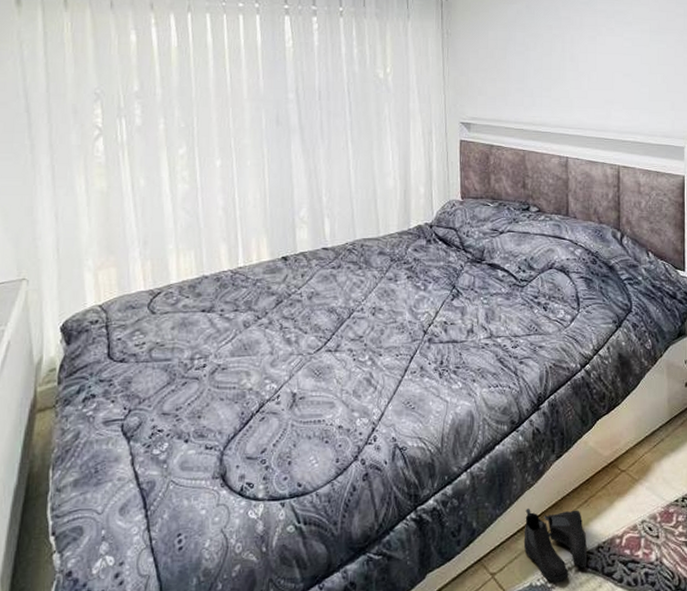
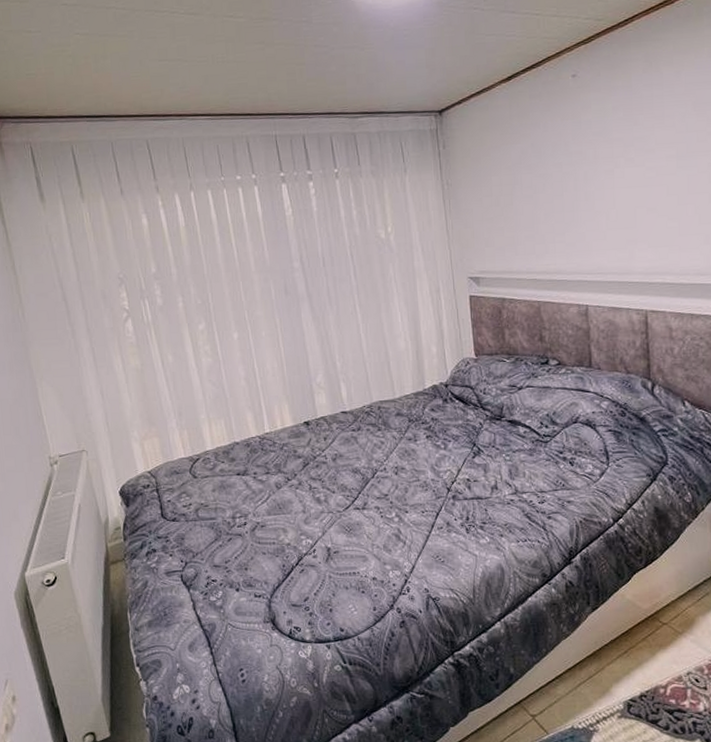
boots: present [523,507,588,583] -> none [562,656,630,727]

